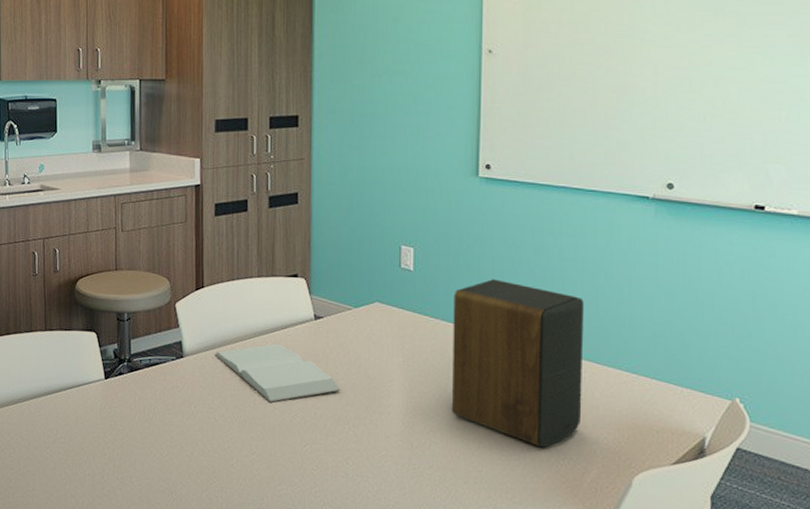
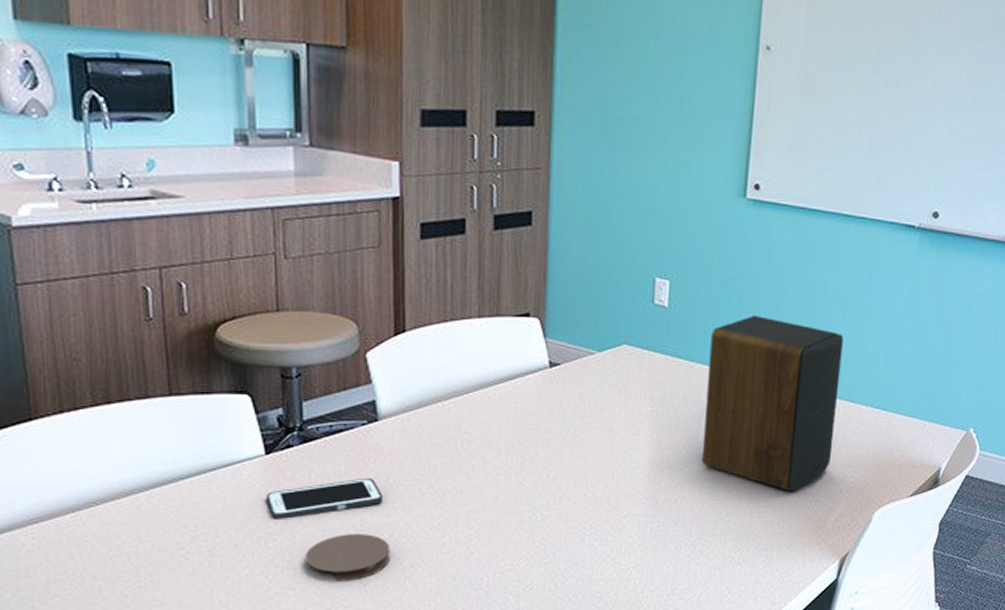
cell phone: none [105,403,186,432] -> present [267,477,383,519]
coaster: none [129,448,191,489] -> present [305,534,390,581]
book: present [214,343,341,402] -> none [420,397,579,467]

